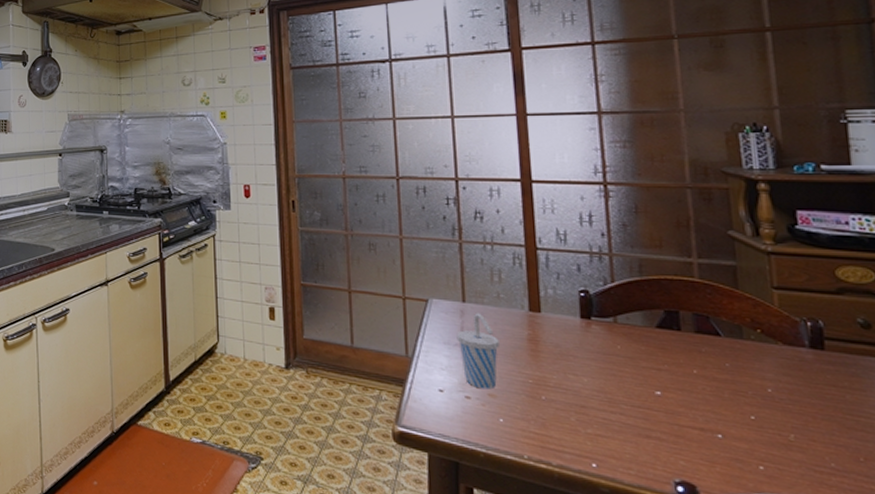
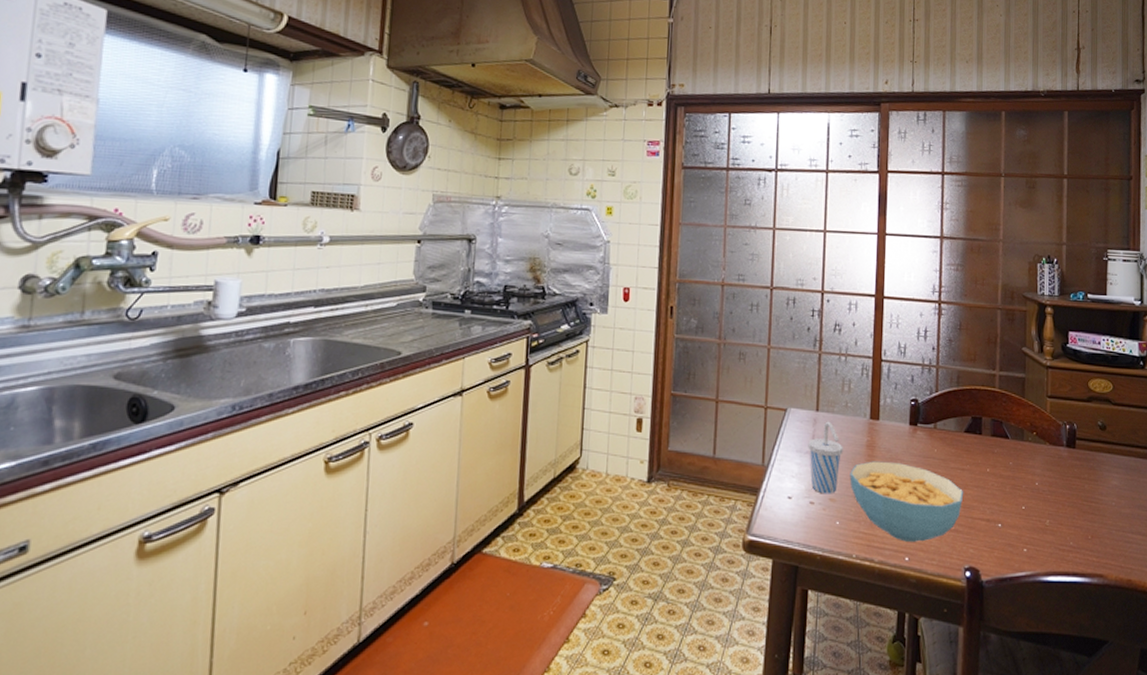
cereal bowl: none [510,356,664,448] -> present [850,461,964,542]

